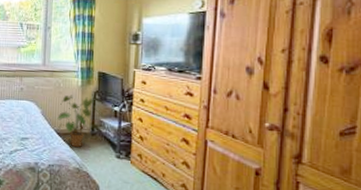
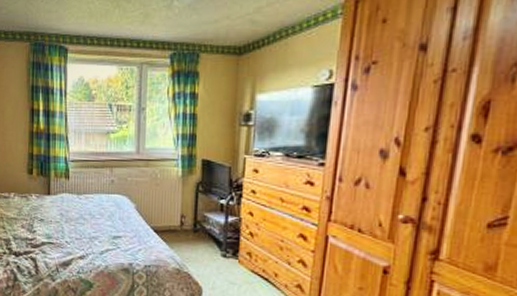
house plant: present [57,95,105,148] -> none [154,187,209,246]

